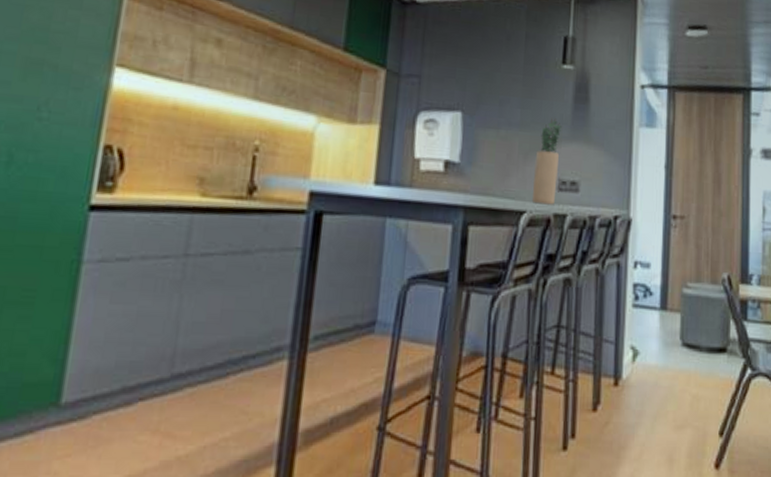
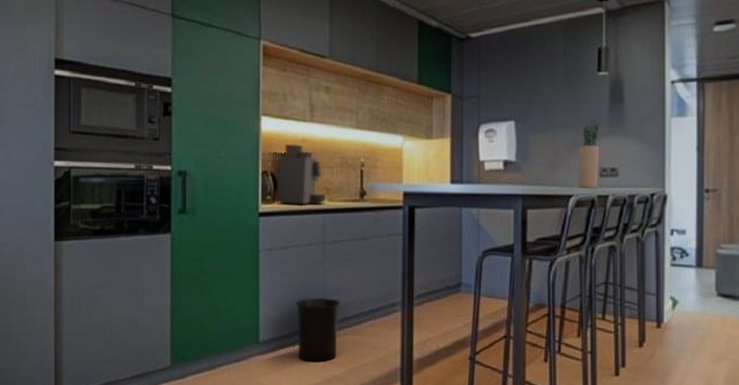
coffee machine: none [122,110,197,199] -> present [276,143,325,205]
waste bin: none [122,335,199,437] -> present [295,297,340,363]

